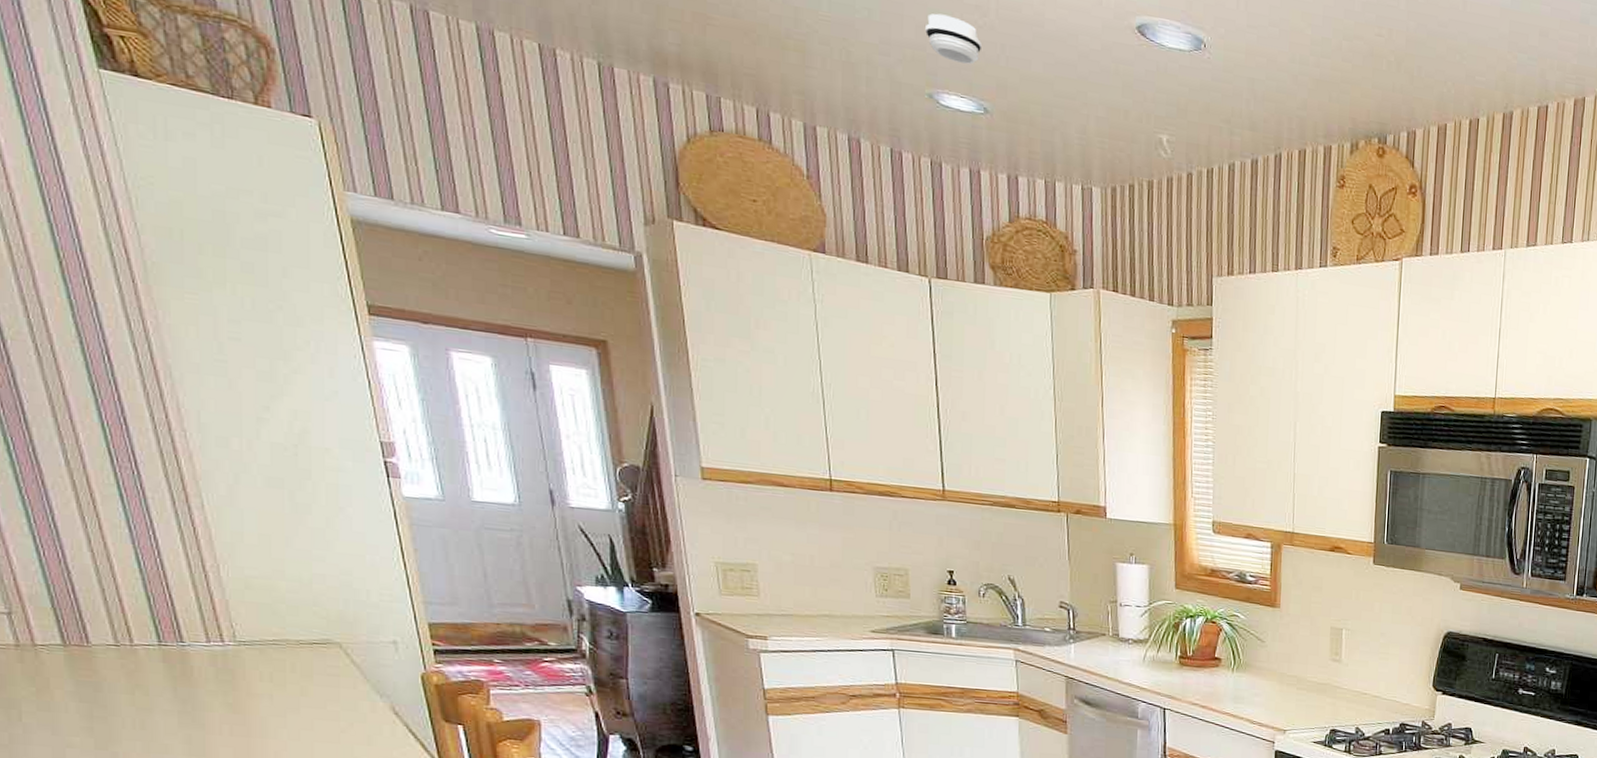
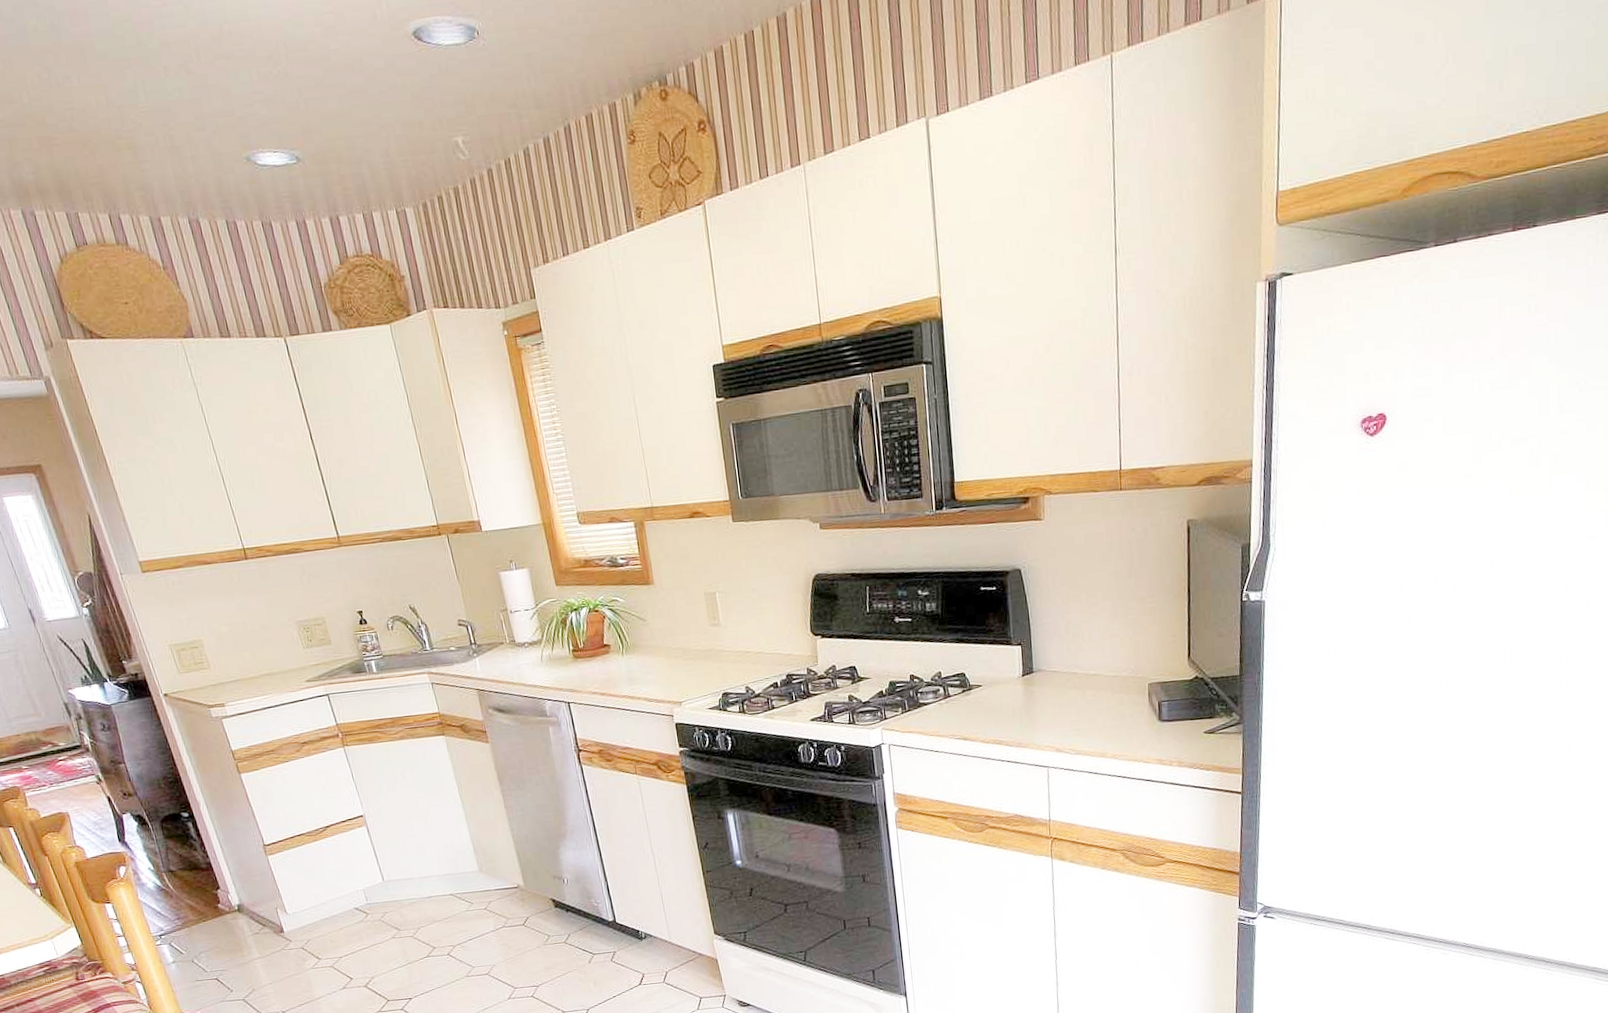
smoke detector: present [924,13,981,65] -> none [228,73,282,119]

